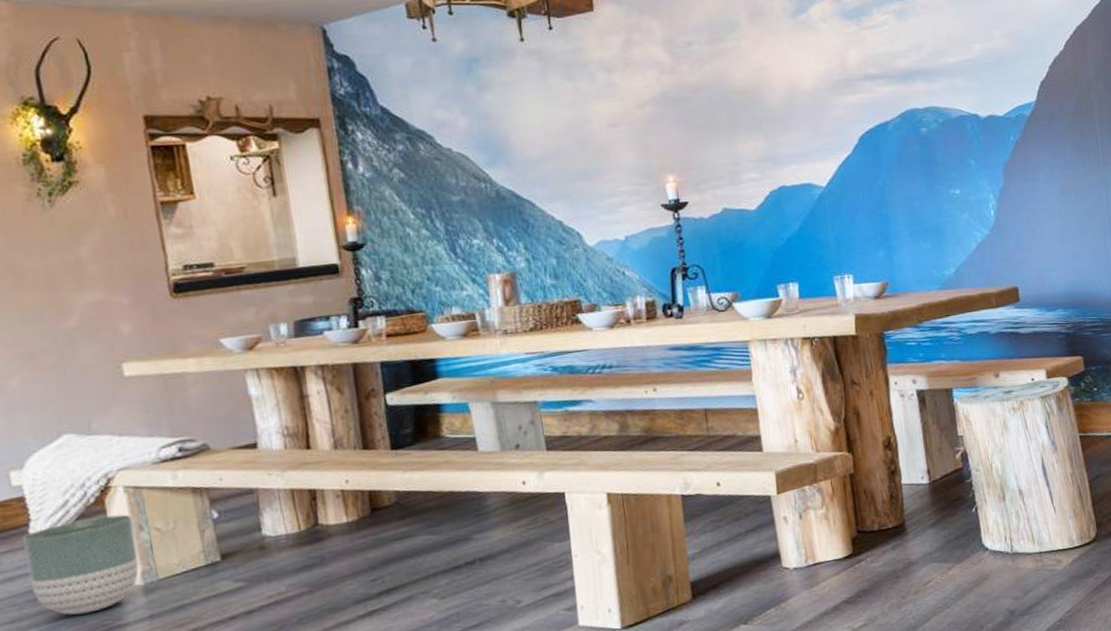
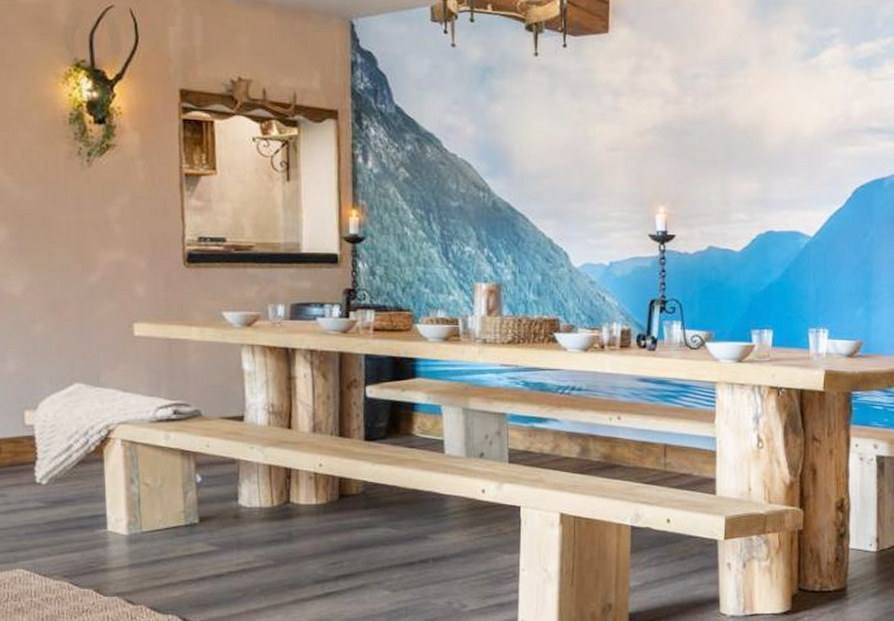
planter: present [22,514,139,615] -> none [28,466,127,554]

